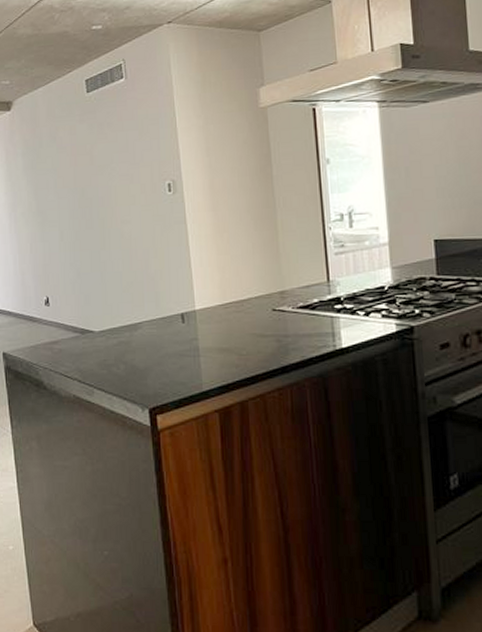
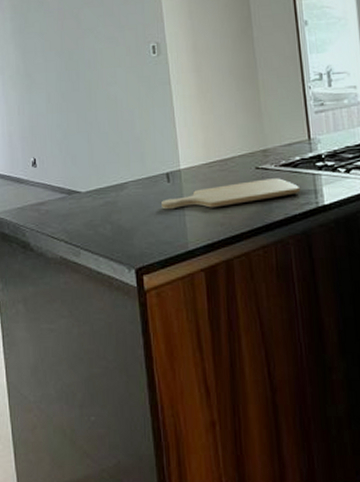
chopping board: none [176,320,318,351] -> present [161,178,301,210]

